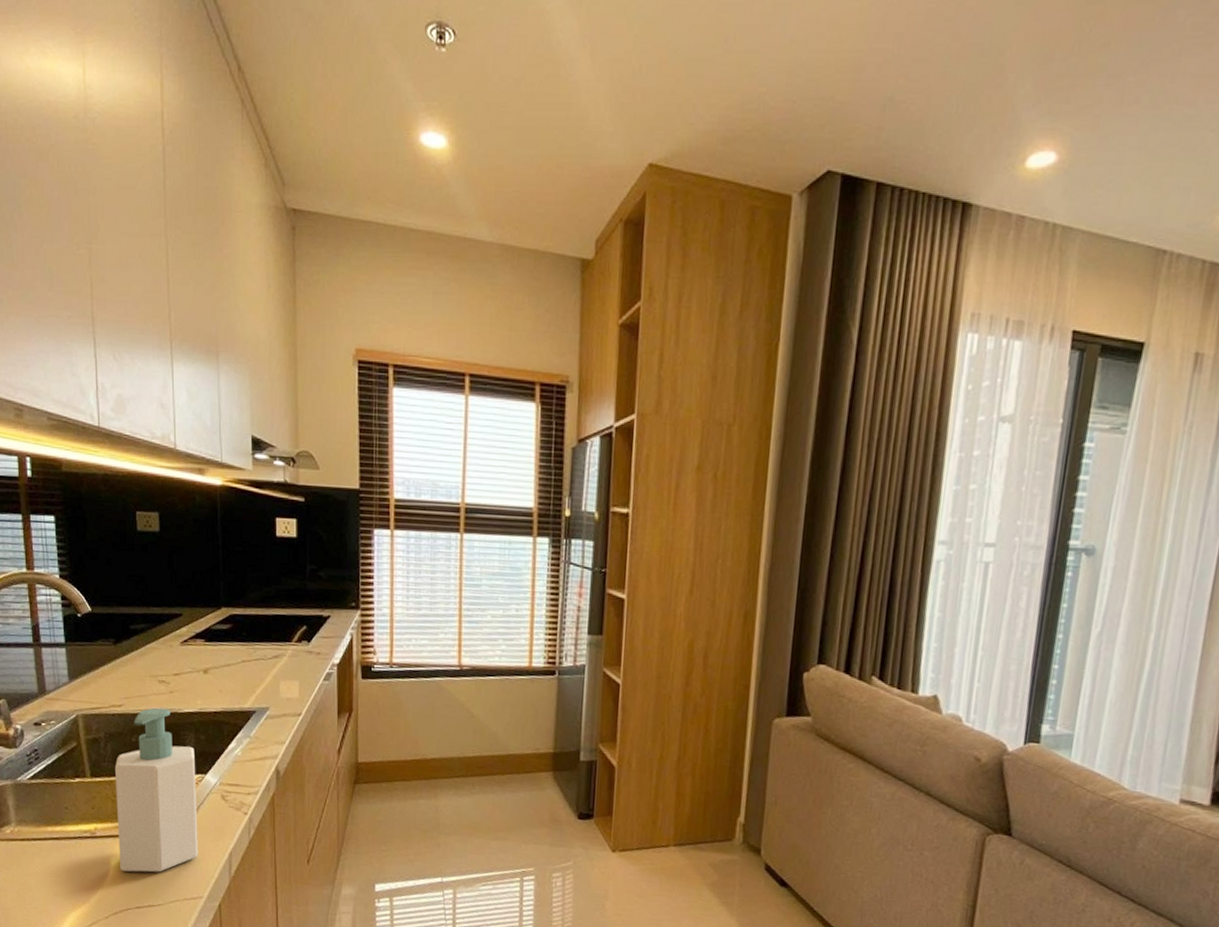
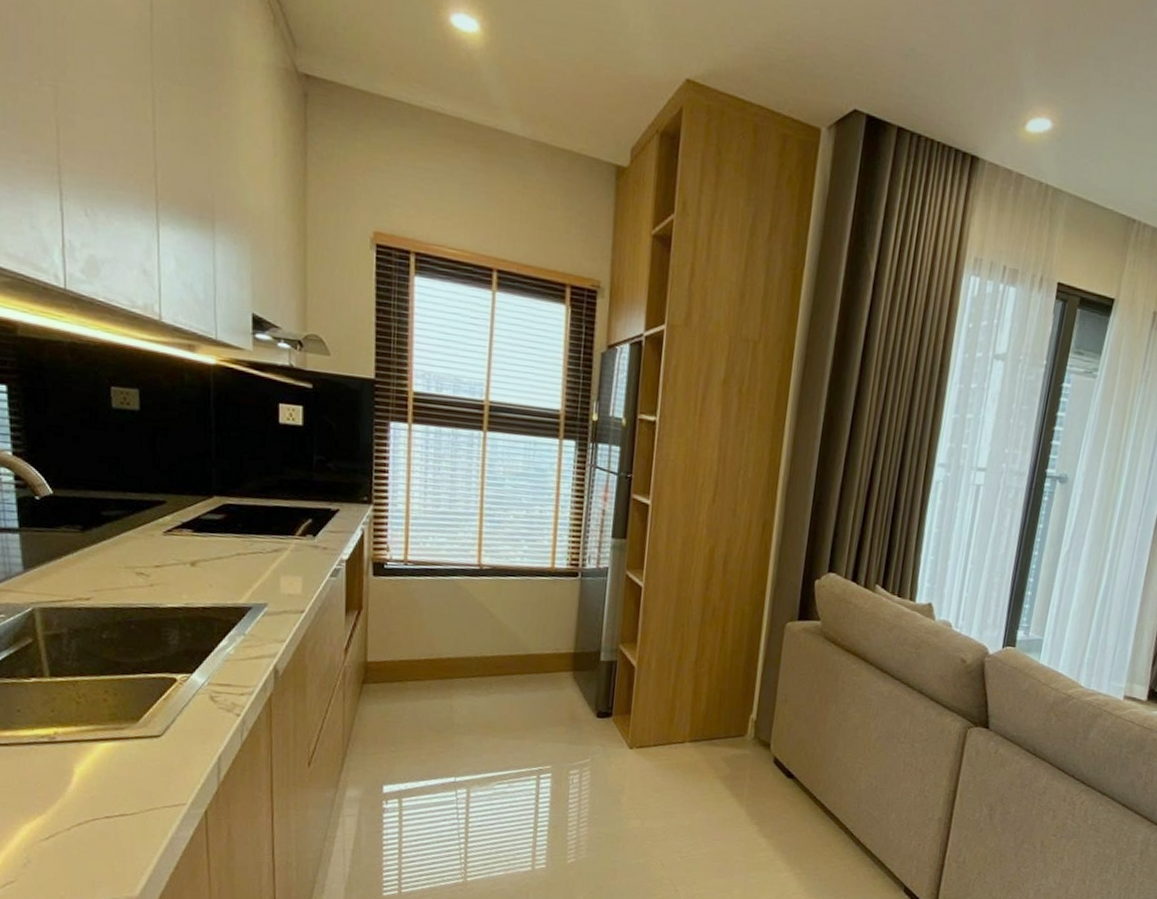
soap bottle: present [114,707,198,873] -> none [80,601,181,780]

